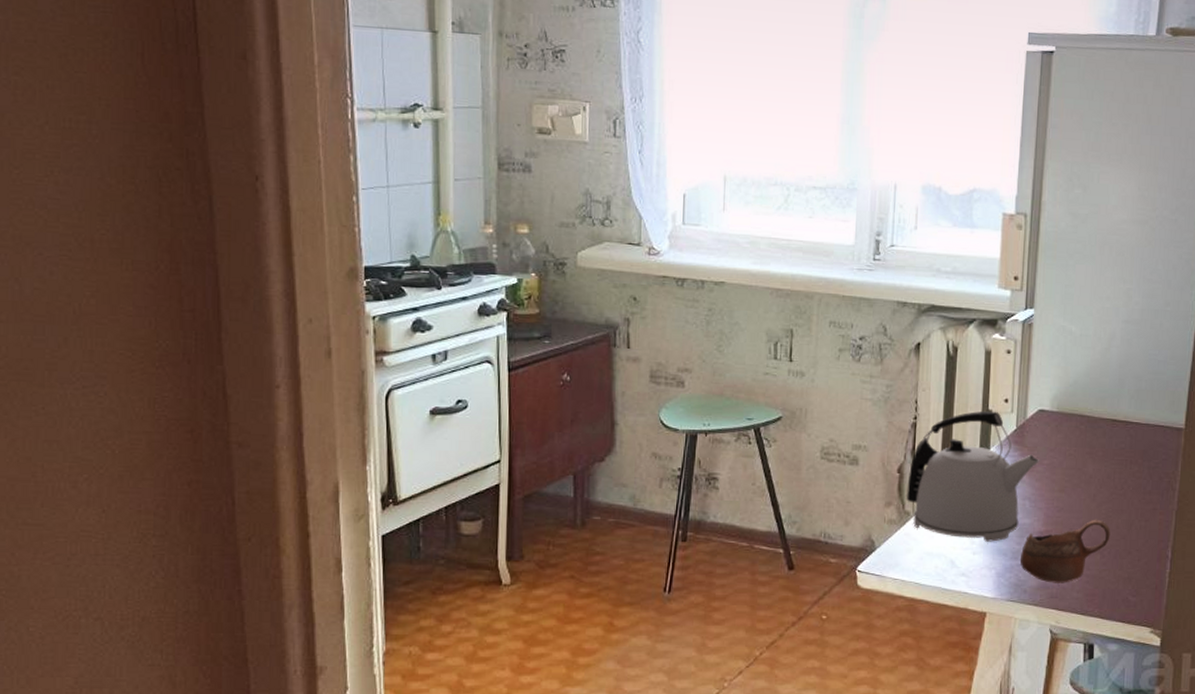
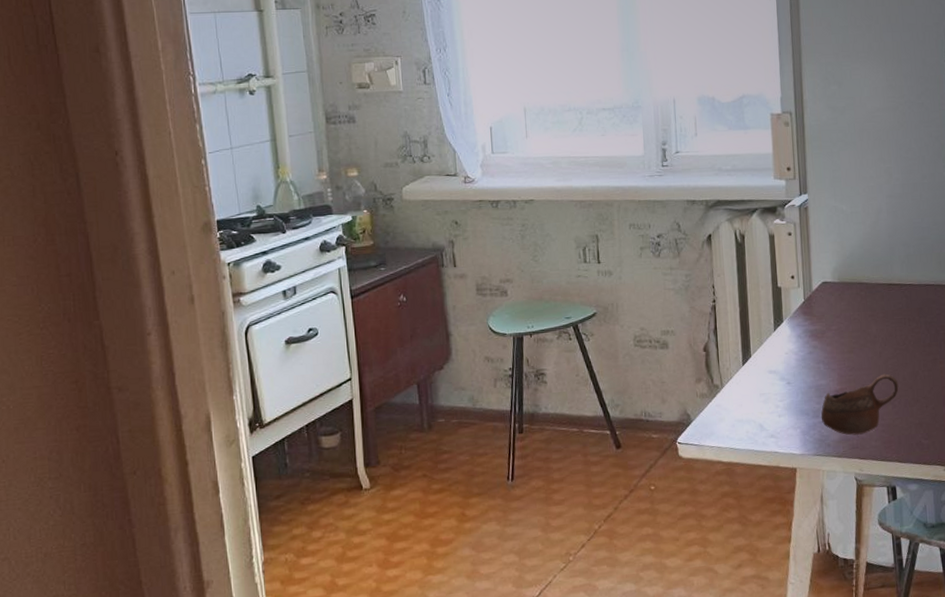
kettle: present [907,411,1039,542] -> none [713,288,828,405]

